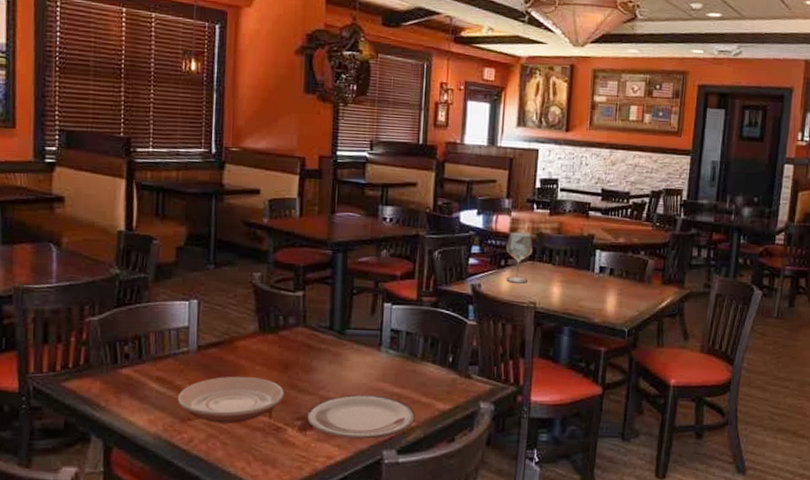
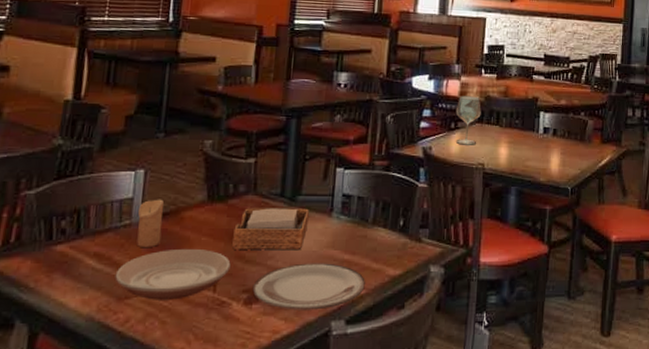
candle: none [195,328,219,375] -> present [137,199,165,248]
napkin holder: none [284,339,359,381] -> present [231,208,310,249]

